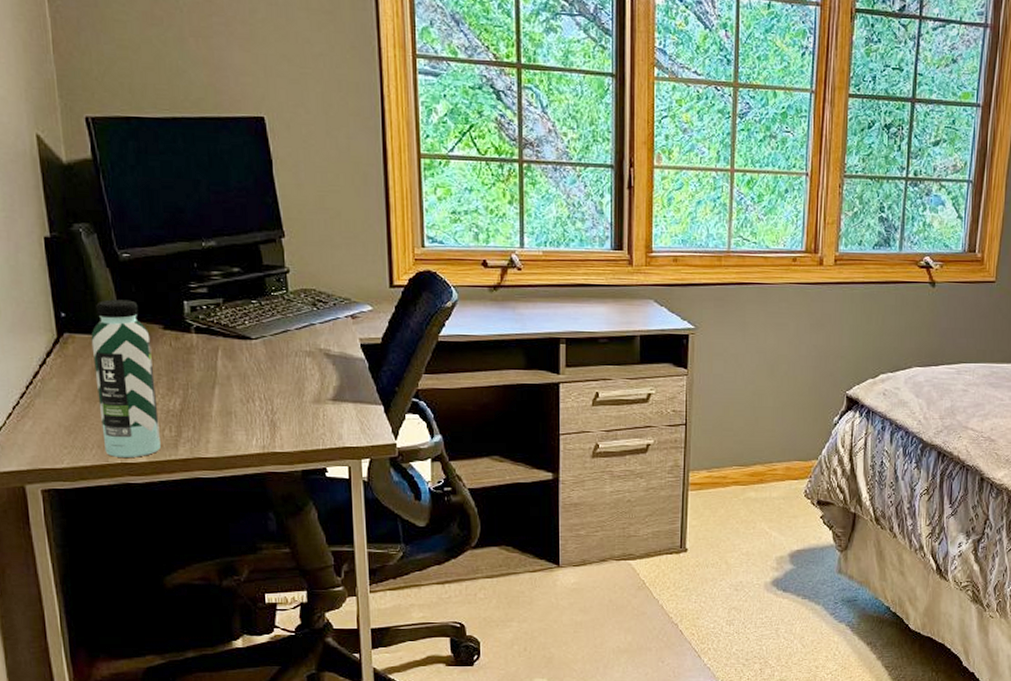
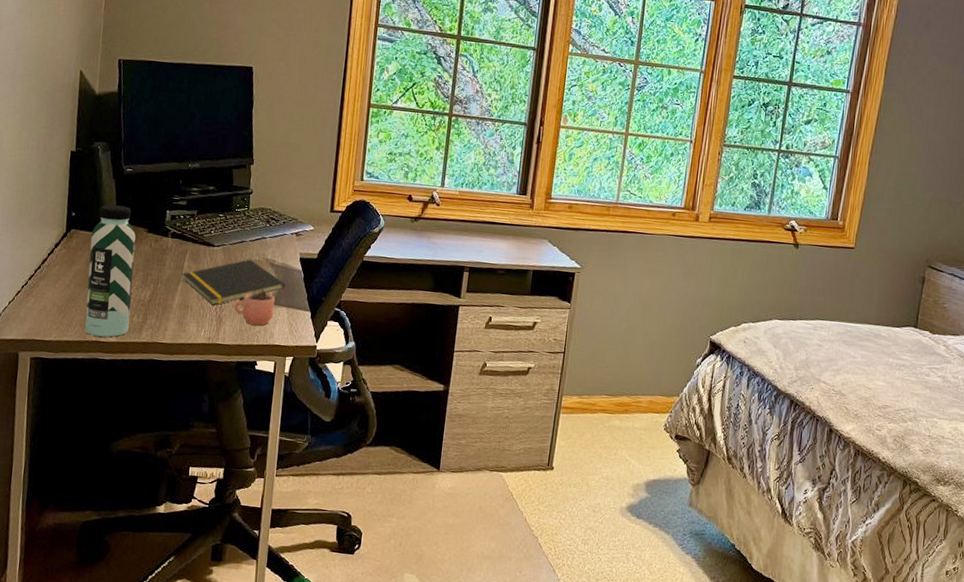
notepad: none [217,351,347,408] -> present [182,259,285,305]
cocoa: none [288,362,339,427] -> present [234,269,276,326]

